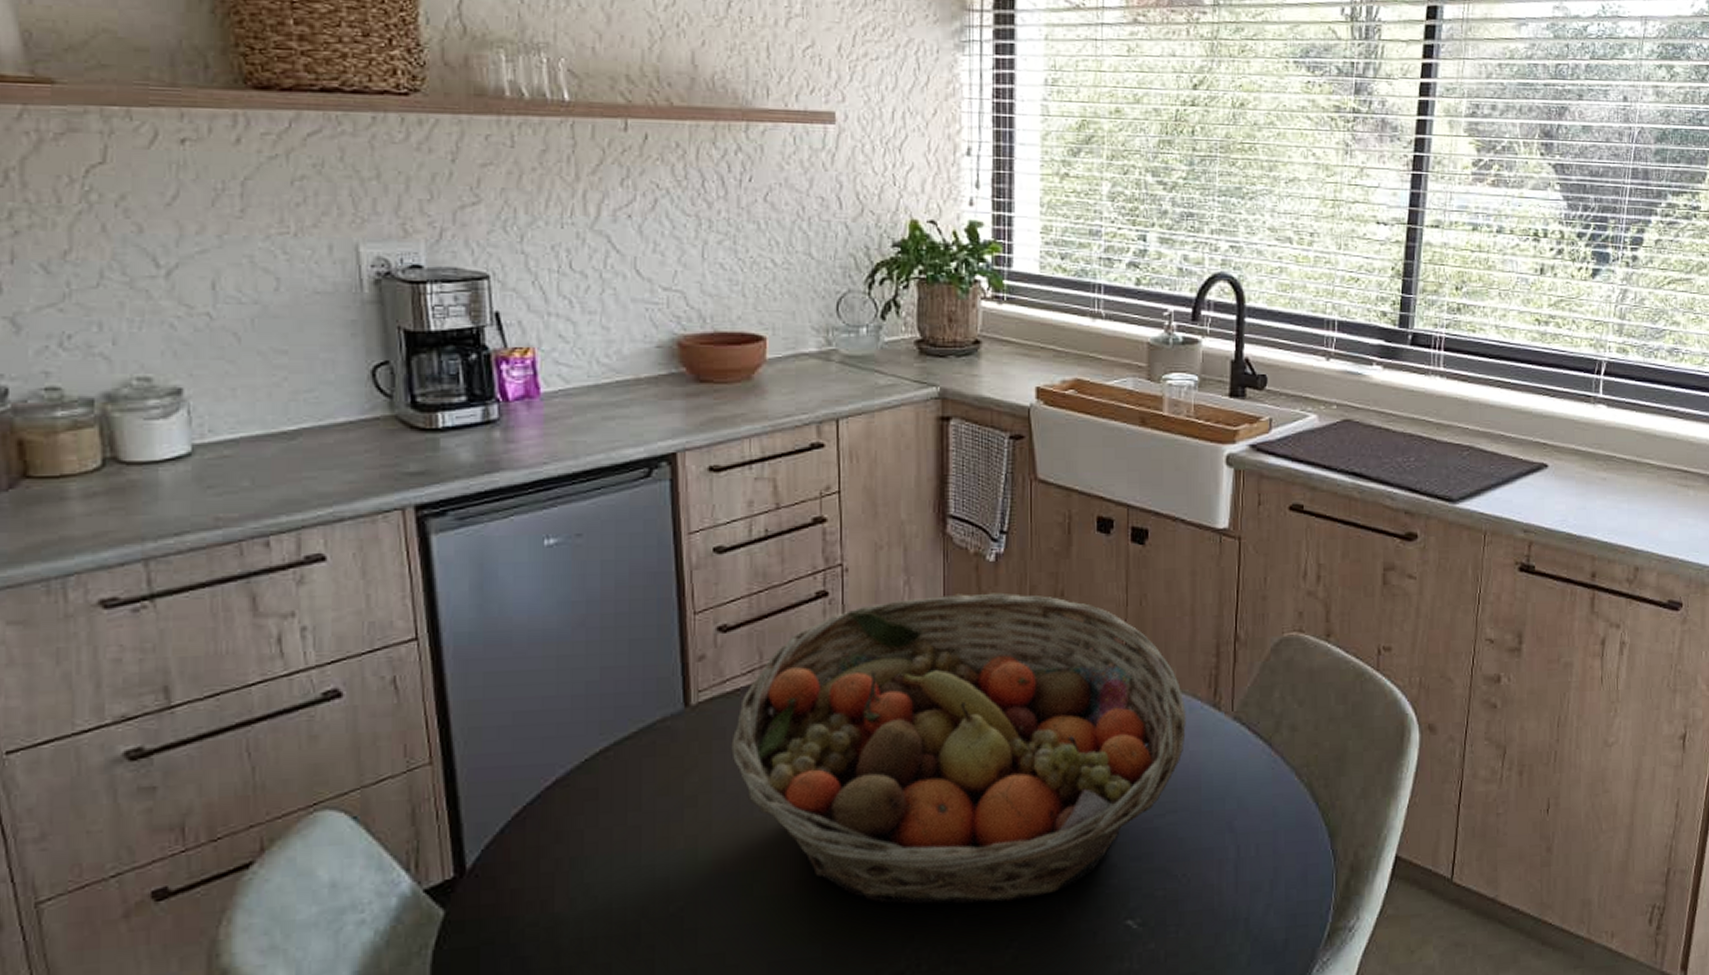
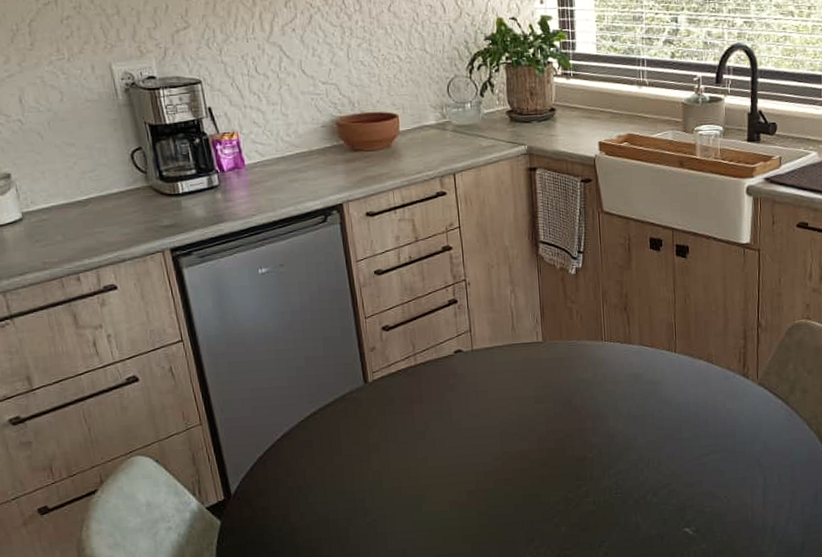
fruit basket: present [731,592,1186,905] -> none [398,296,723,517]

